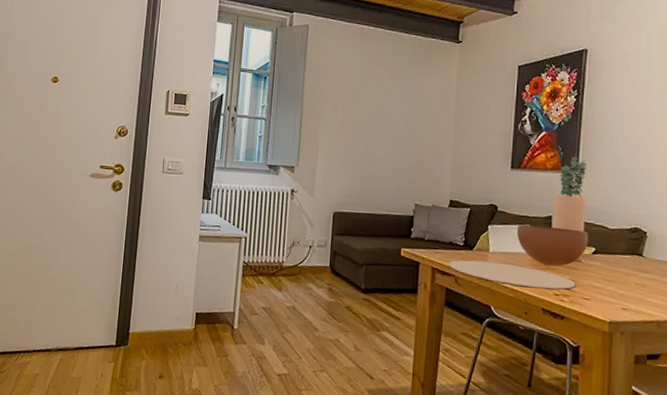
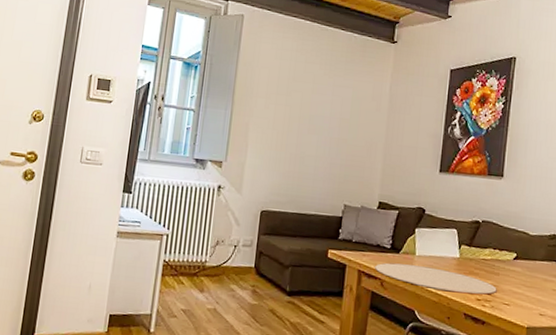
bowl: present [517,224,589,267] -> none [443,228,511,272]
vase: present [551,153,586,262] -> none [476,159,511,268]

